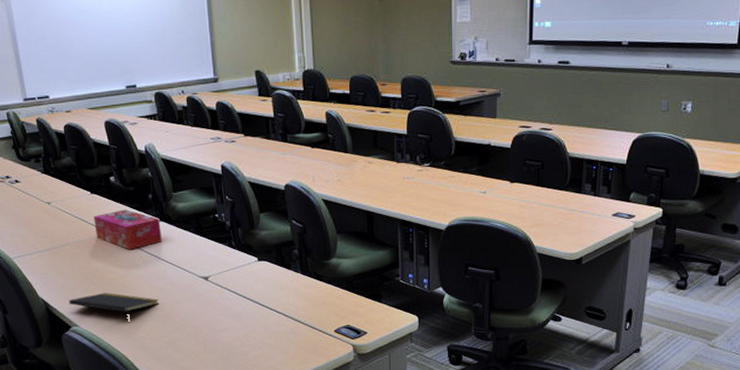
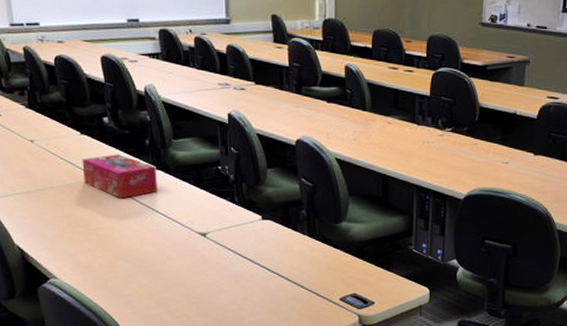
notepad: present [69,293,159,314] -> none [48,243,149,269]

